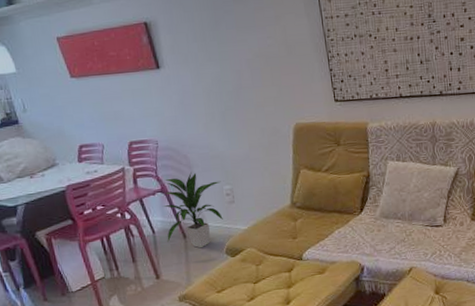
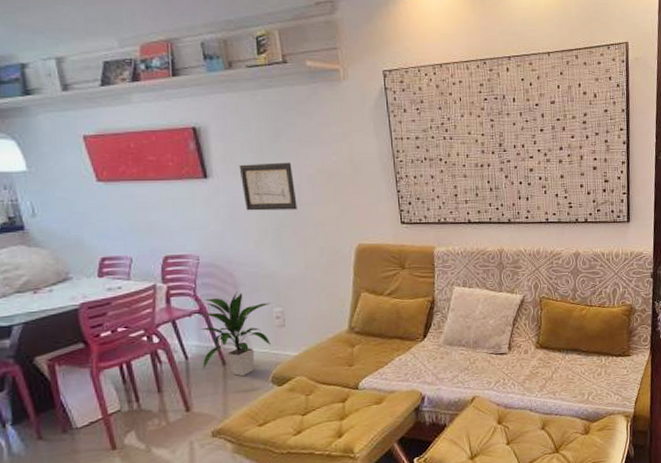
wall art: none [186,49,239,97] -> present [239,162,297,211]

